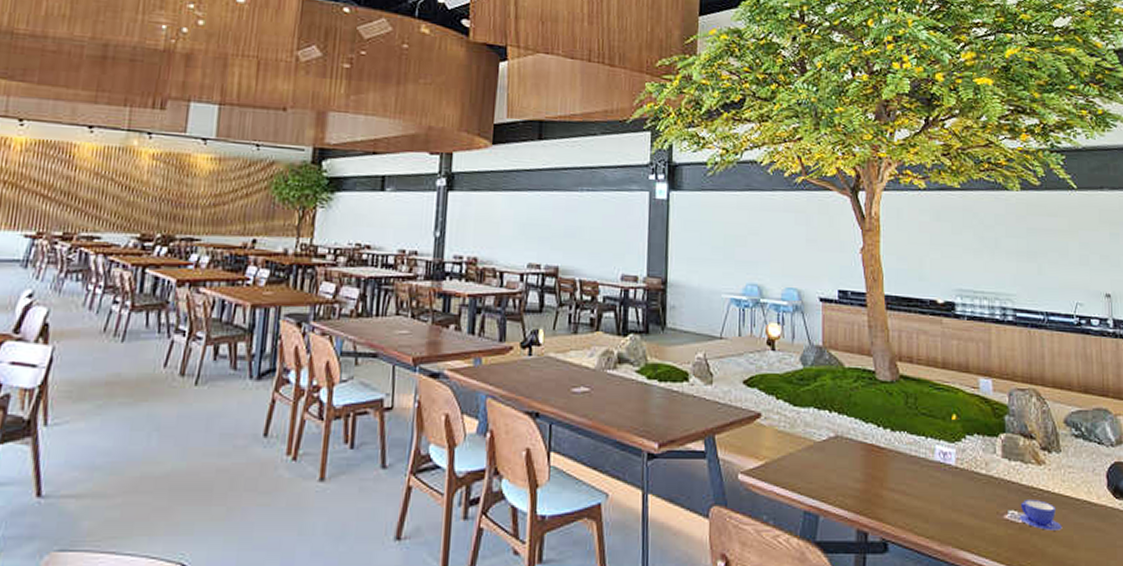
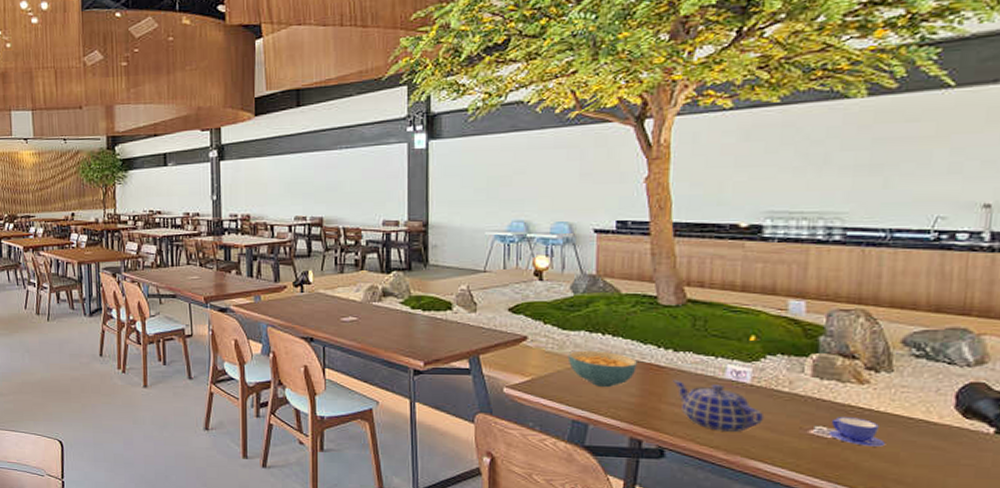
cereal bowl: none [799,429,860,472] -> present [567,350,637,388]
teapot: none [892,462,969,519] -> present [673,379,765,432]

